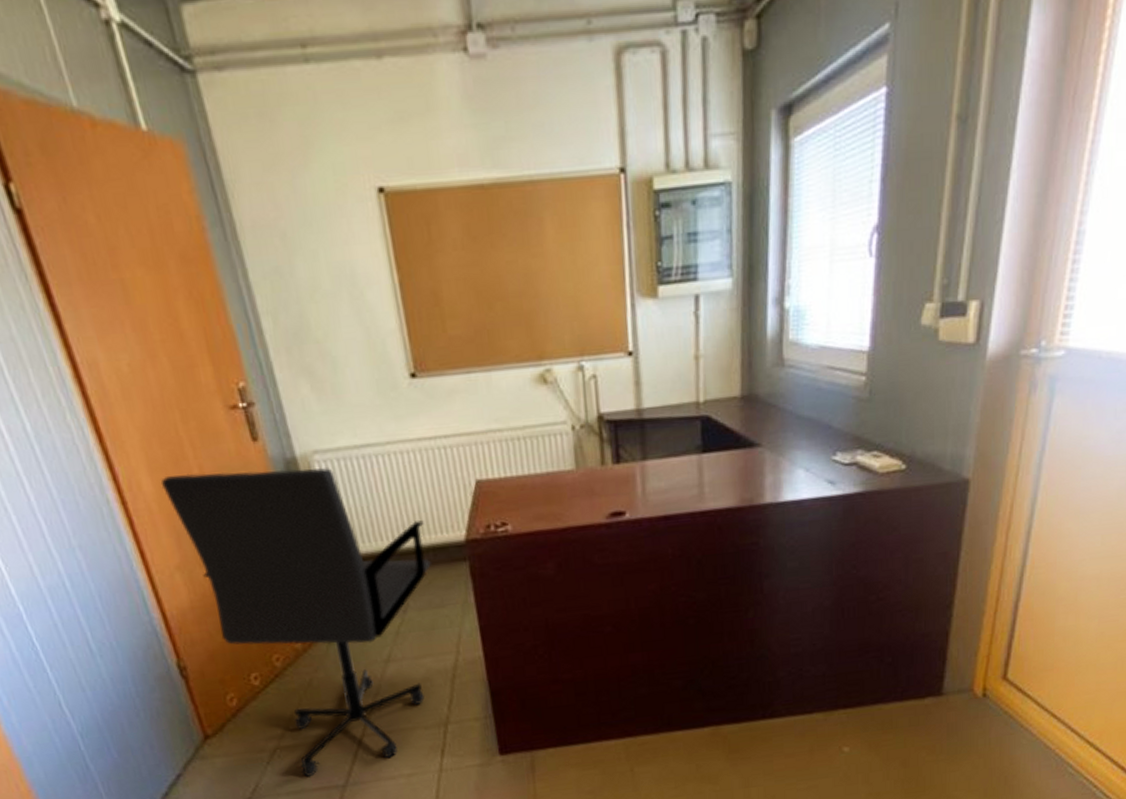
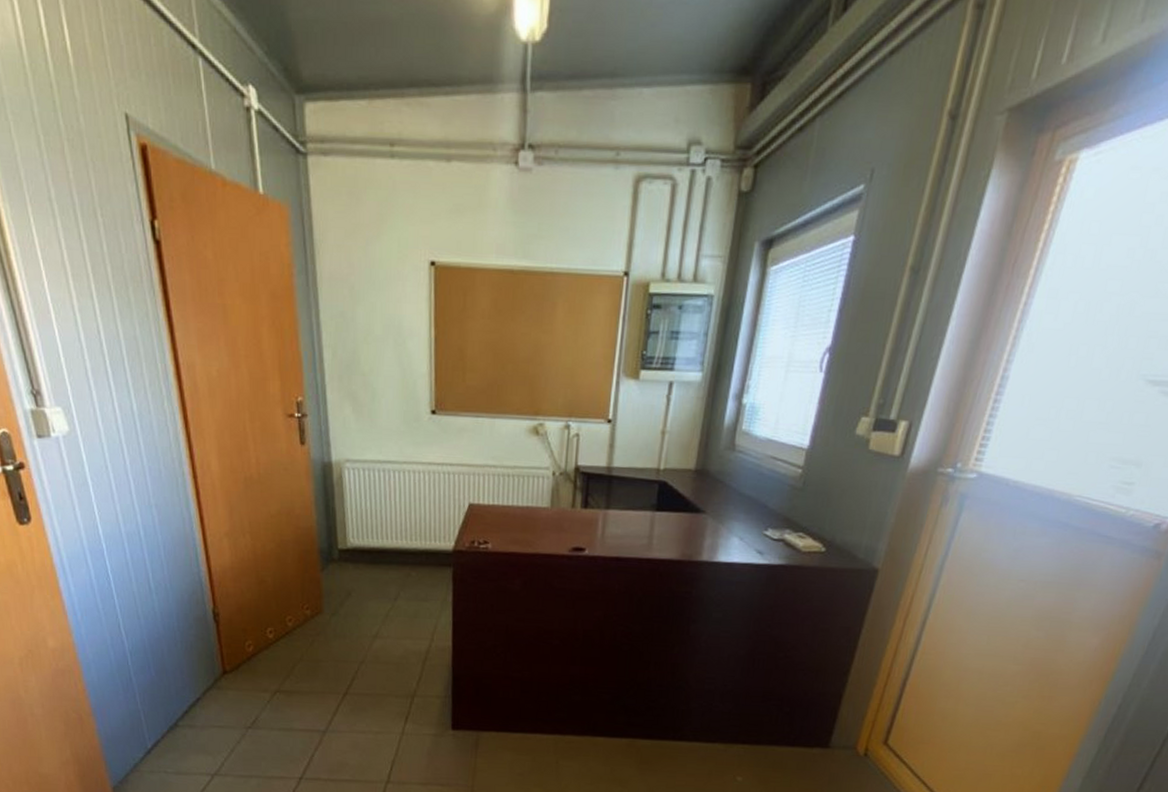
office chair: present [160,467,431,777] -> none [225,461,423,719]

